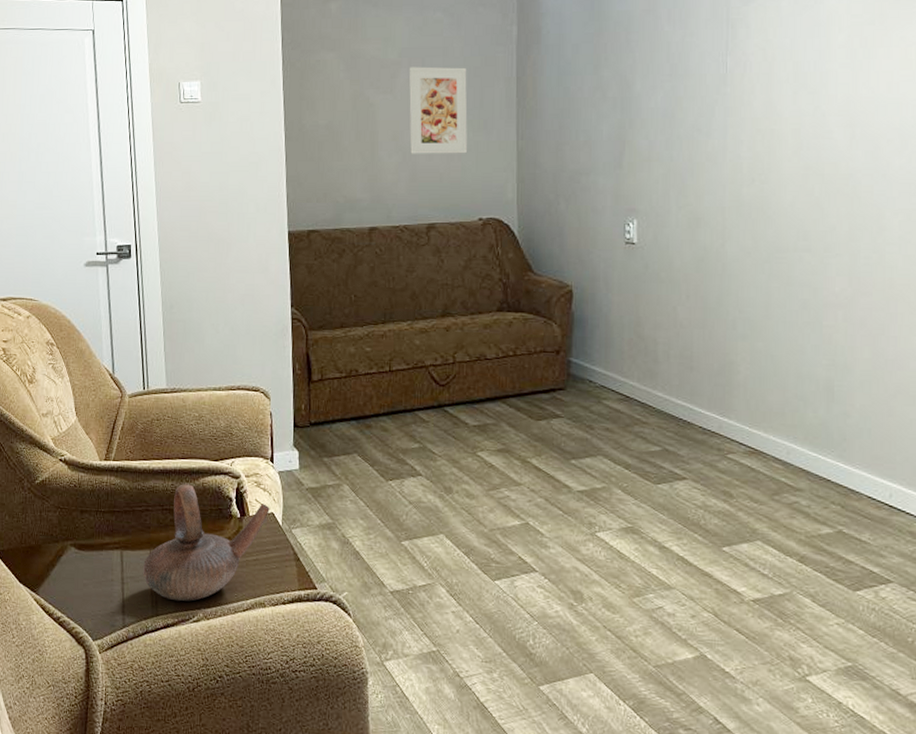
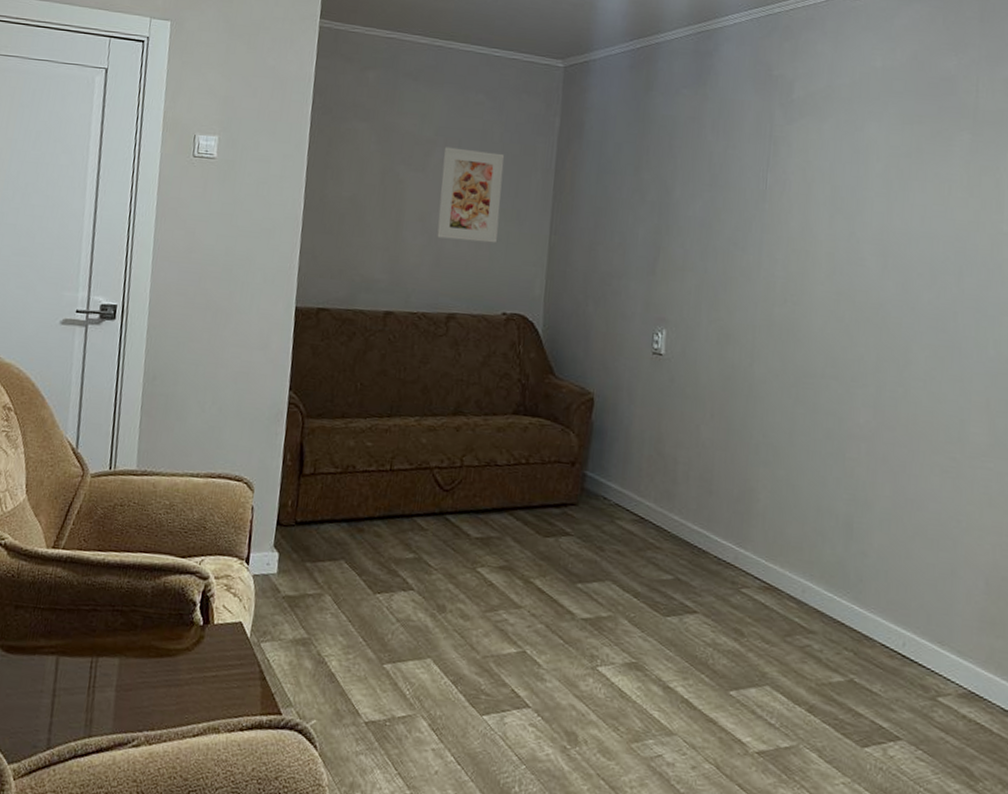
teapot: present [142,484,270,602] -> none [79,582,239,722]

